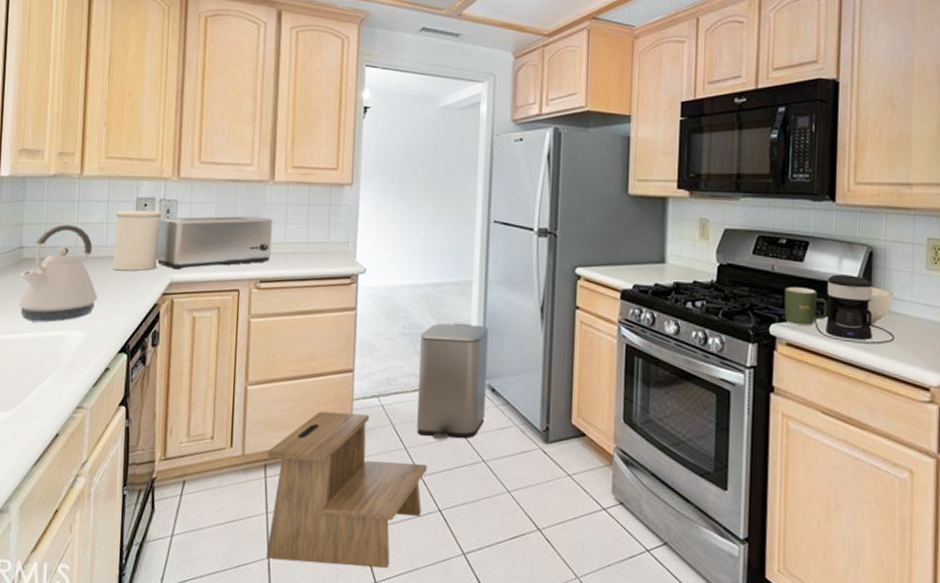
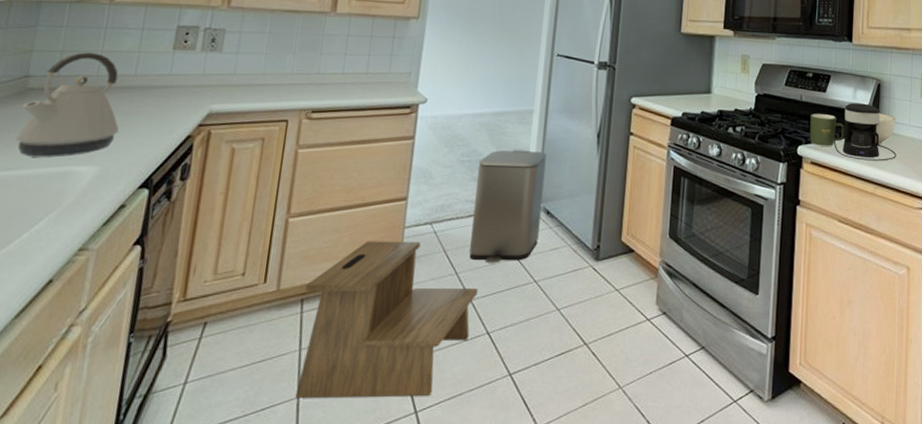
canister: present [112,210,162,271] -> none [140,38,206,102]
toaster: present [156,215,273,269] -> none [194,46,332,99]

